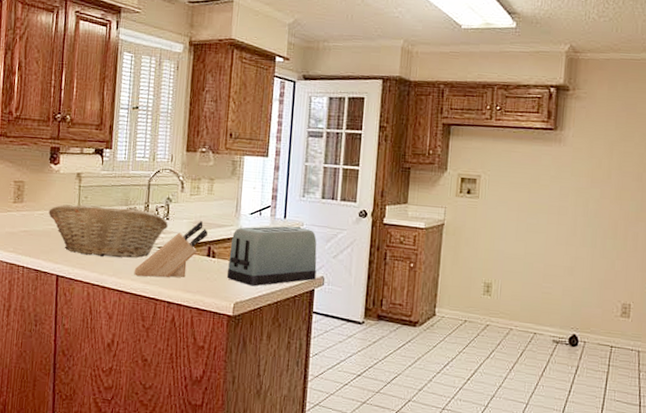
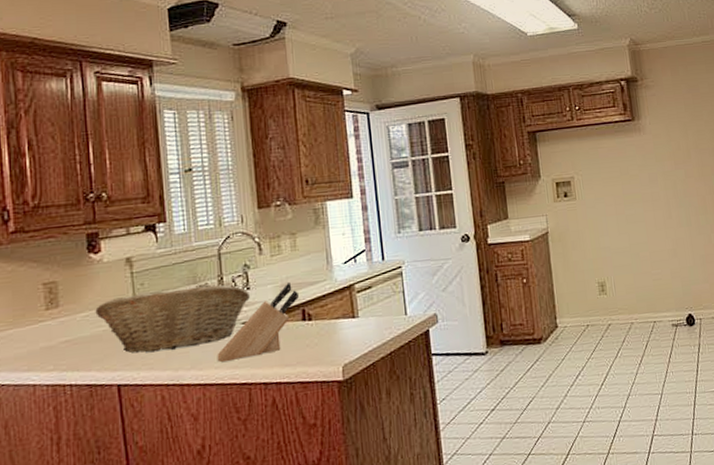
toaster: present [226,226,317,287] -> none [327,265,428,343]

